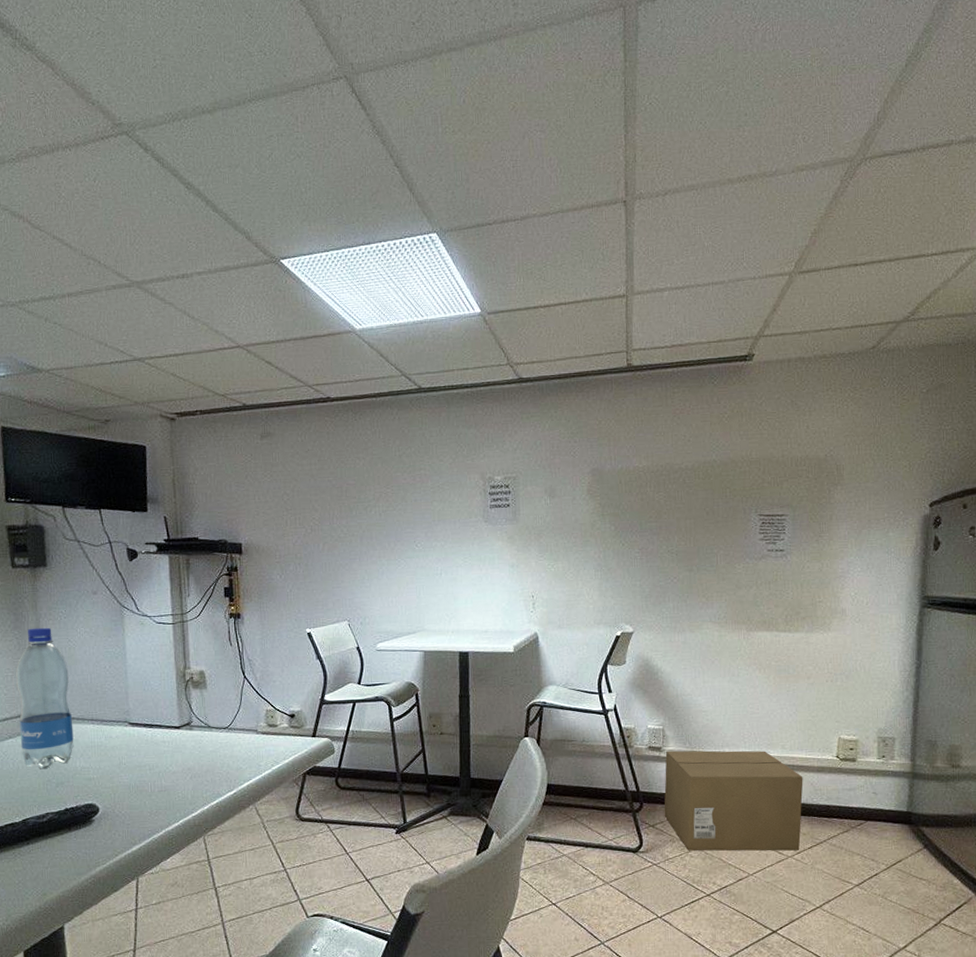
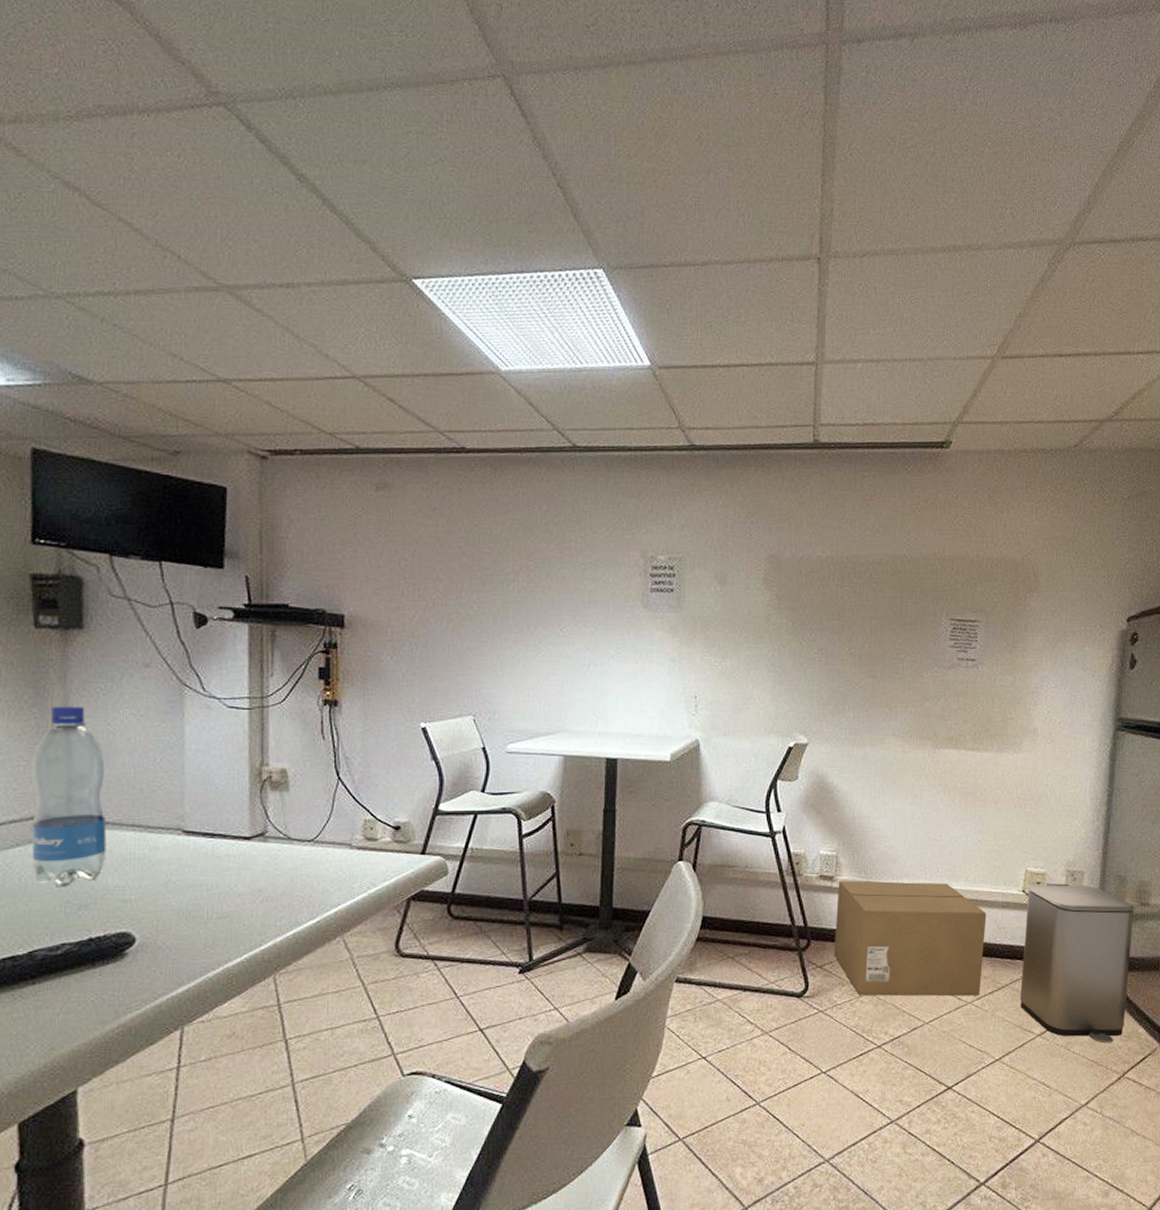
pedal bin: none [838,749,946,893] -> present [1020,883,1134,1044]

